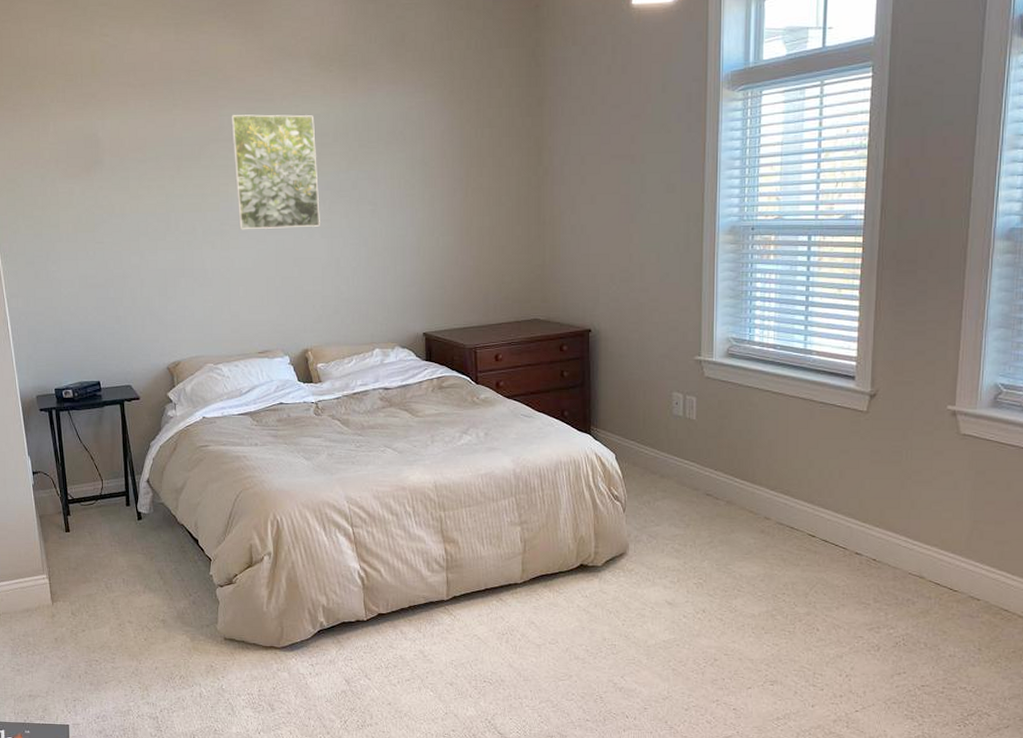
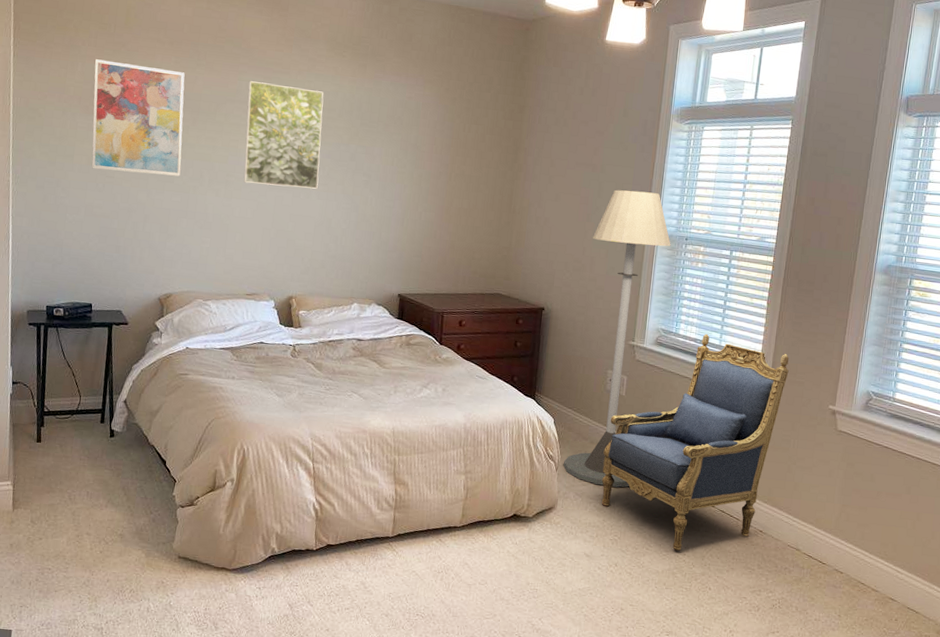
wall art: none [66,115,172,236] -> present [91,59,185,177]
floor lamp: none [631,179,734,524] -> present [563,189,671,488]
armchair: none [677,337,893,590] -> present [601,333,789,551]

